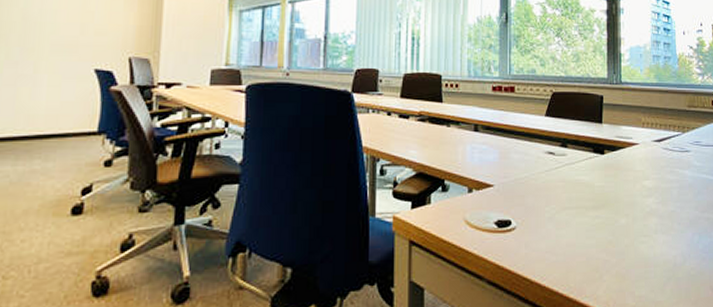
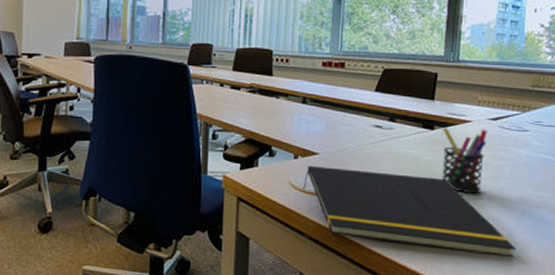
notepad: none [478,199,691,286] -> present [302,165,516,258]
pen holder: none [611,150,654,220] -> present [442,126,488,194]

